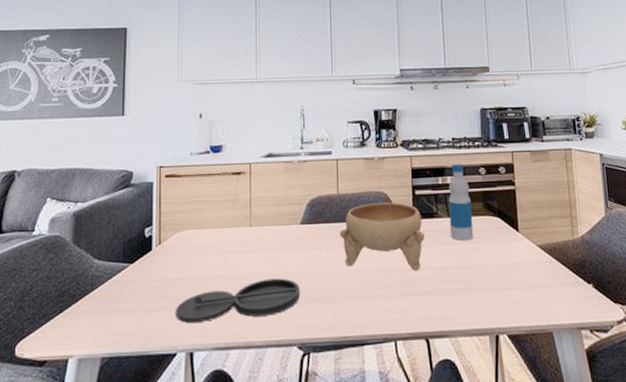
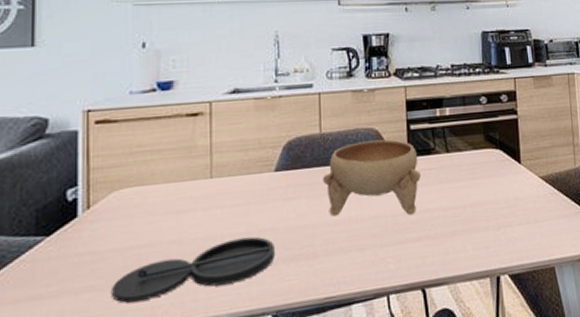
bottle: present [448,163,474,240] -> none [446,93,474,177]

